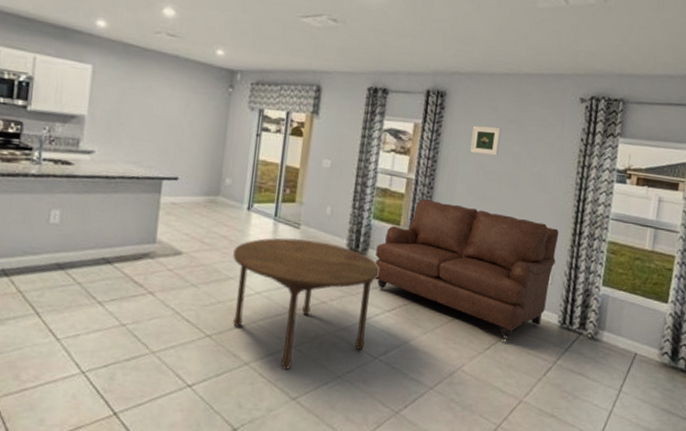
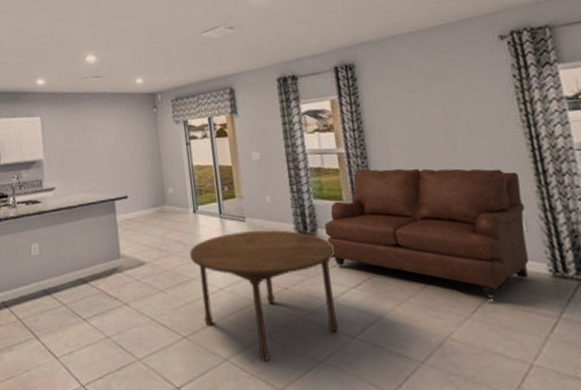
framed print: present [470,125,502,156] -> none [391,84,426,116]

